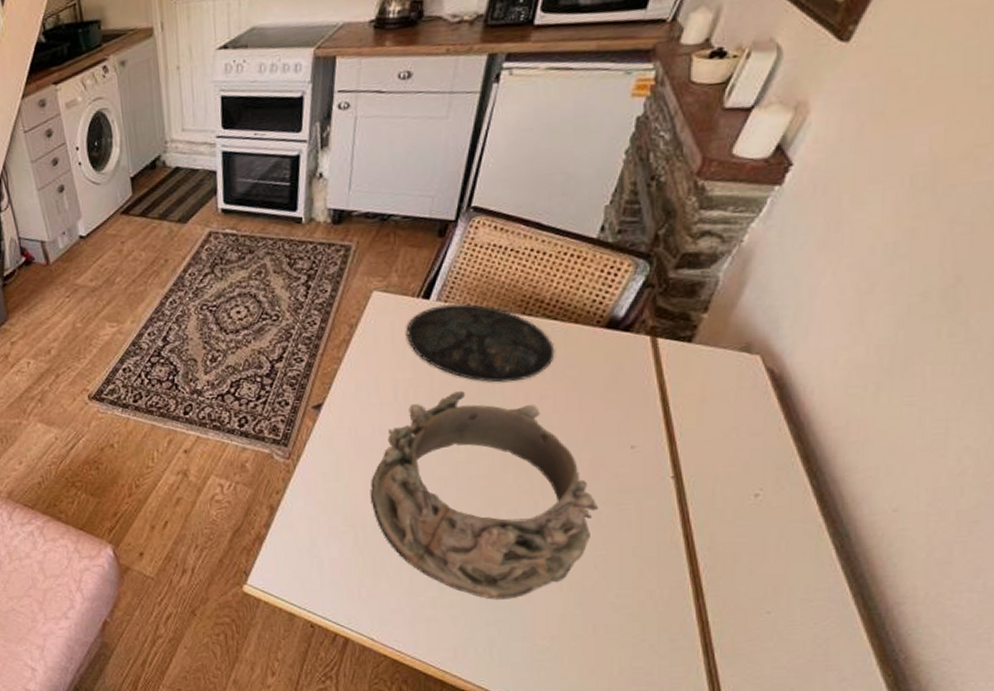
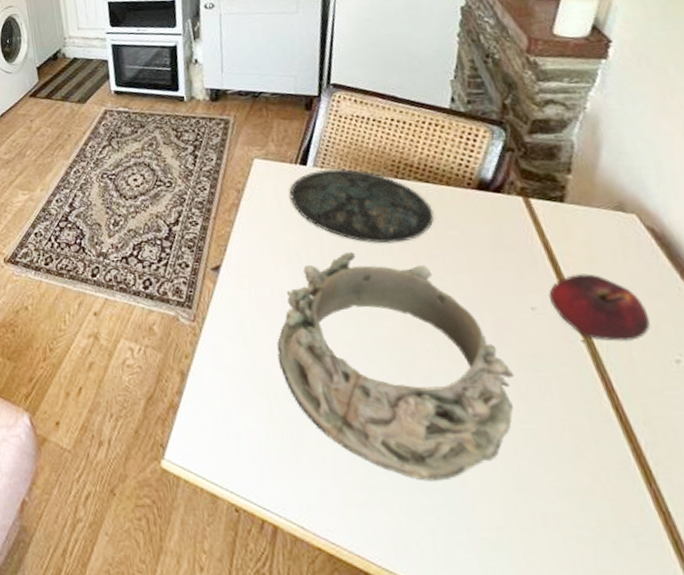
fruit: none [652,414,743,479] -> present [549,273,651,343]

